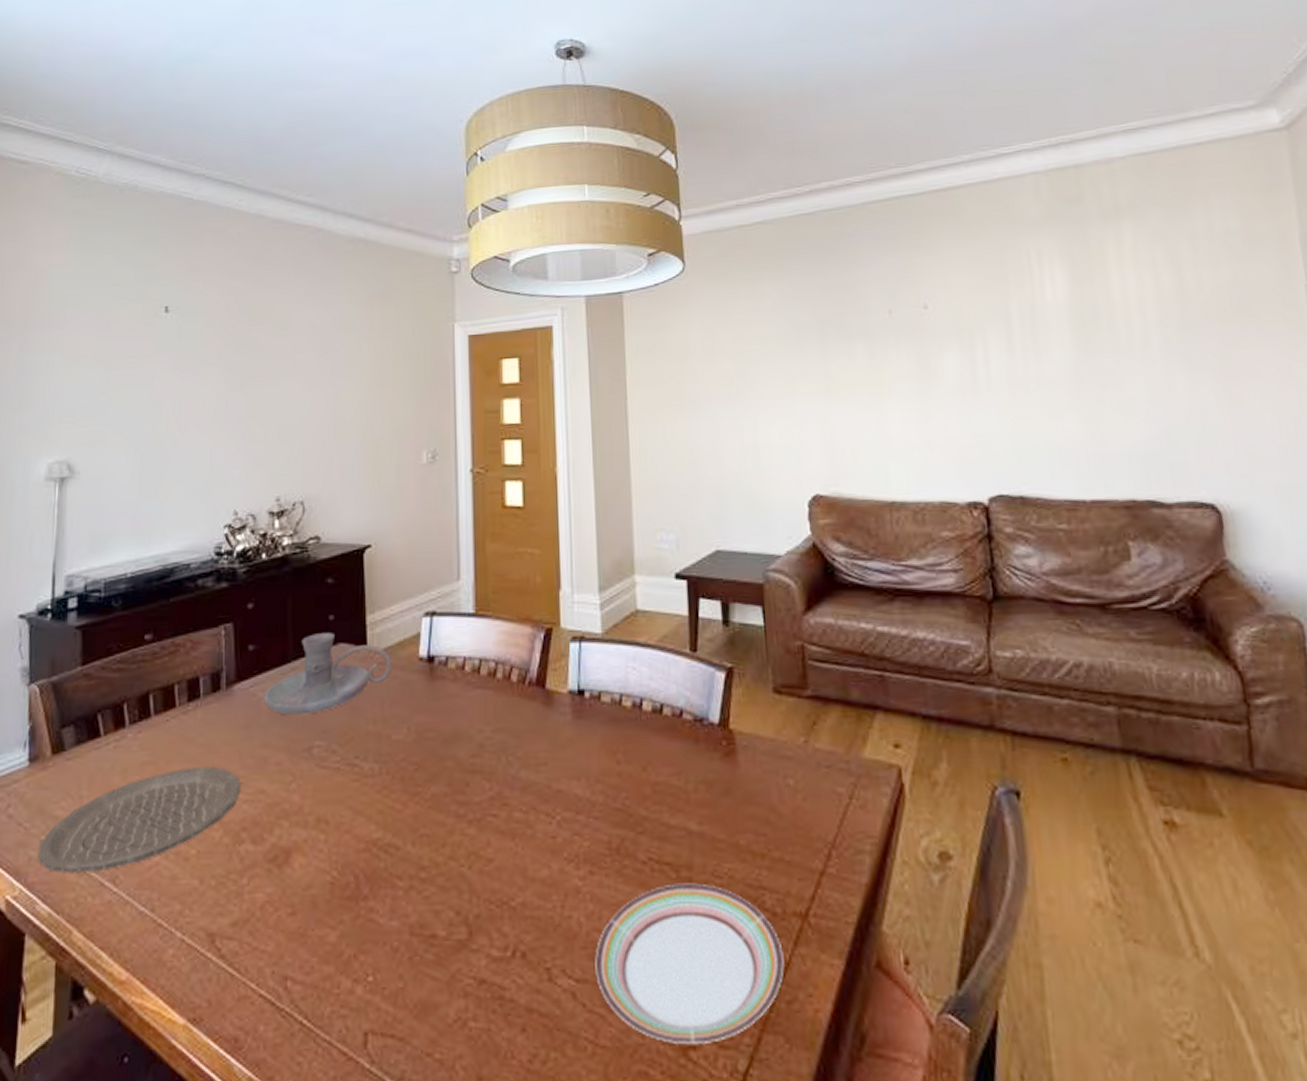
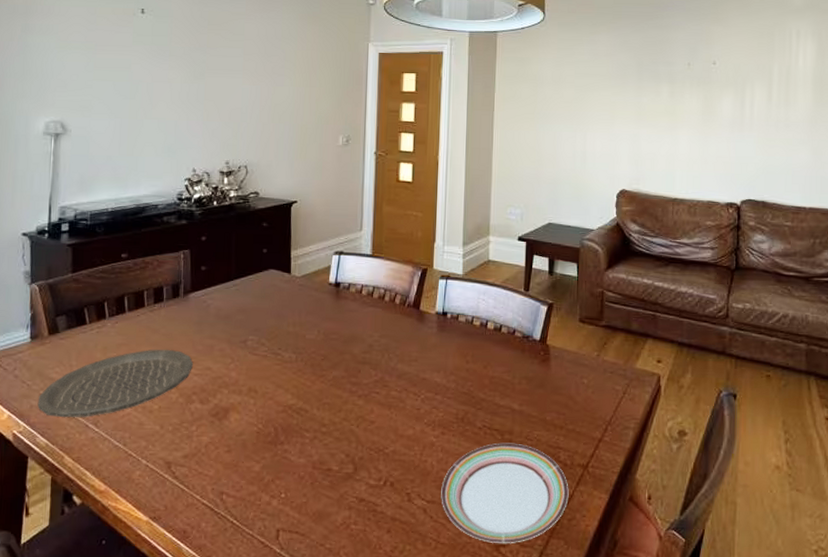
candle holder: present [264,633,393,715] -> none [212,261,309,318]

